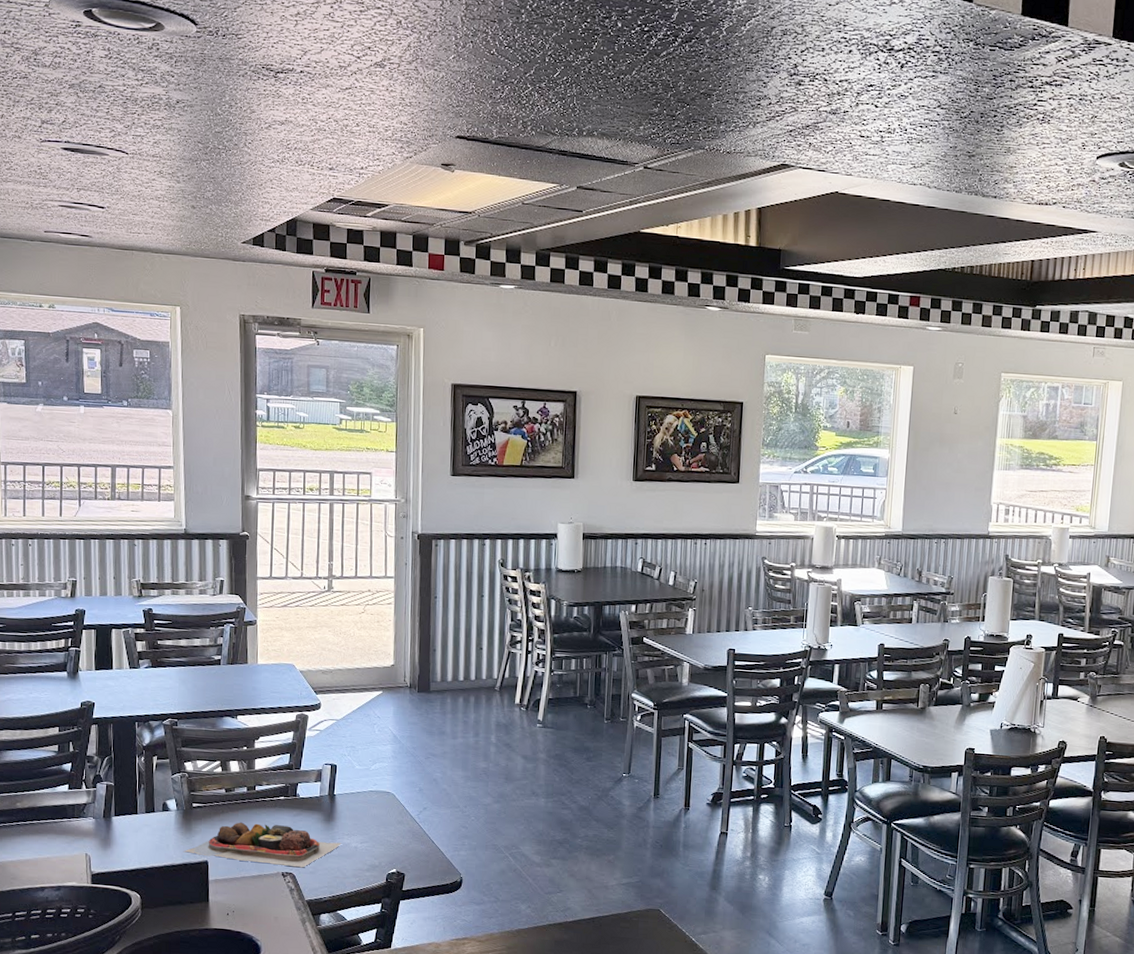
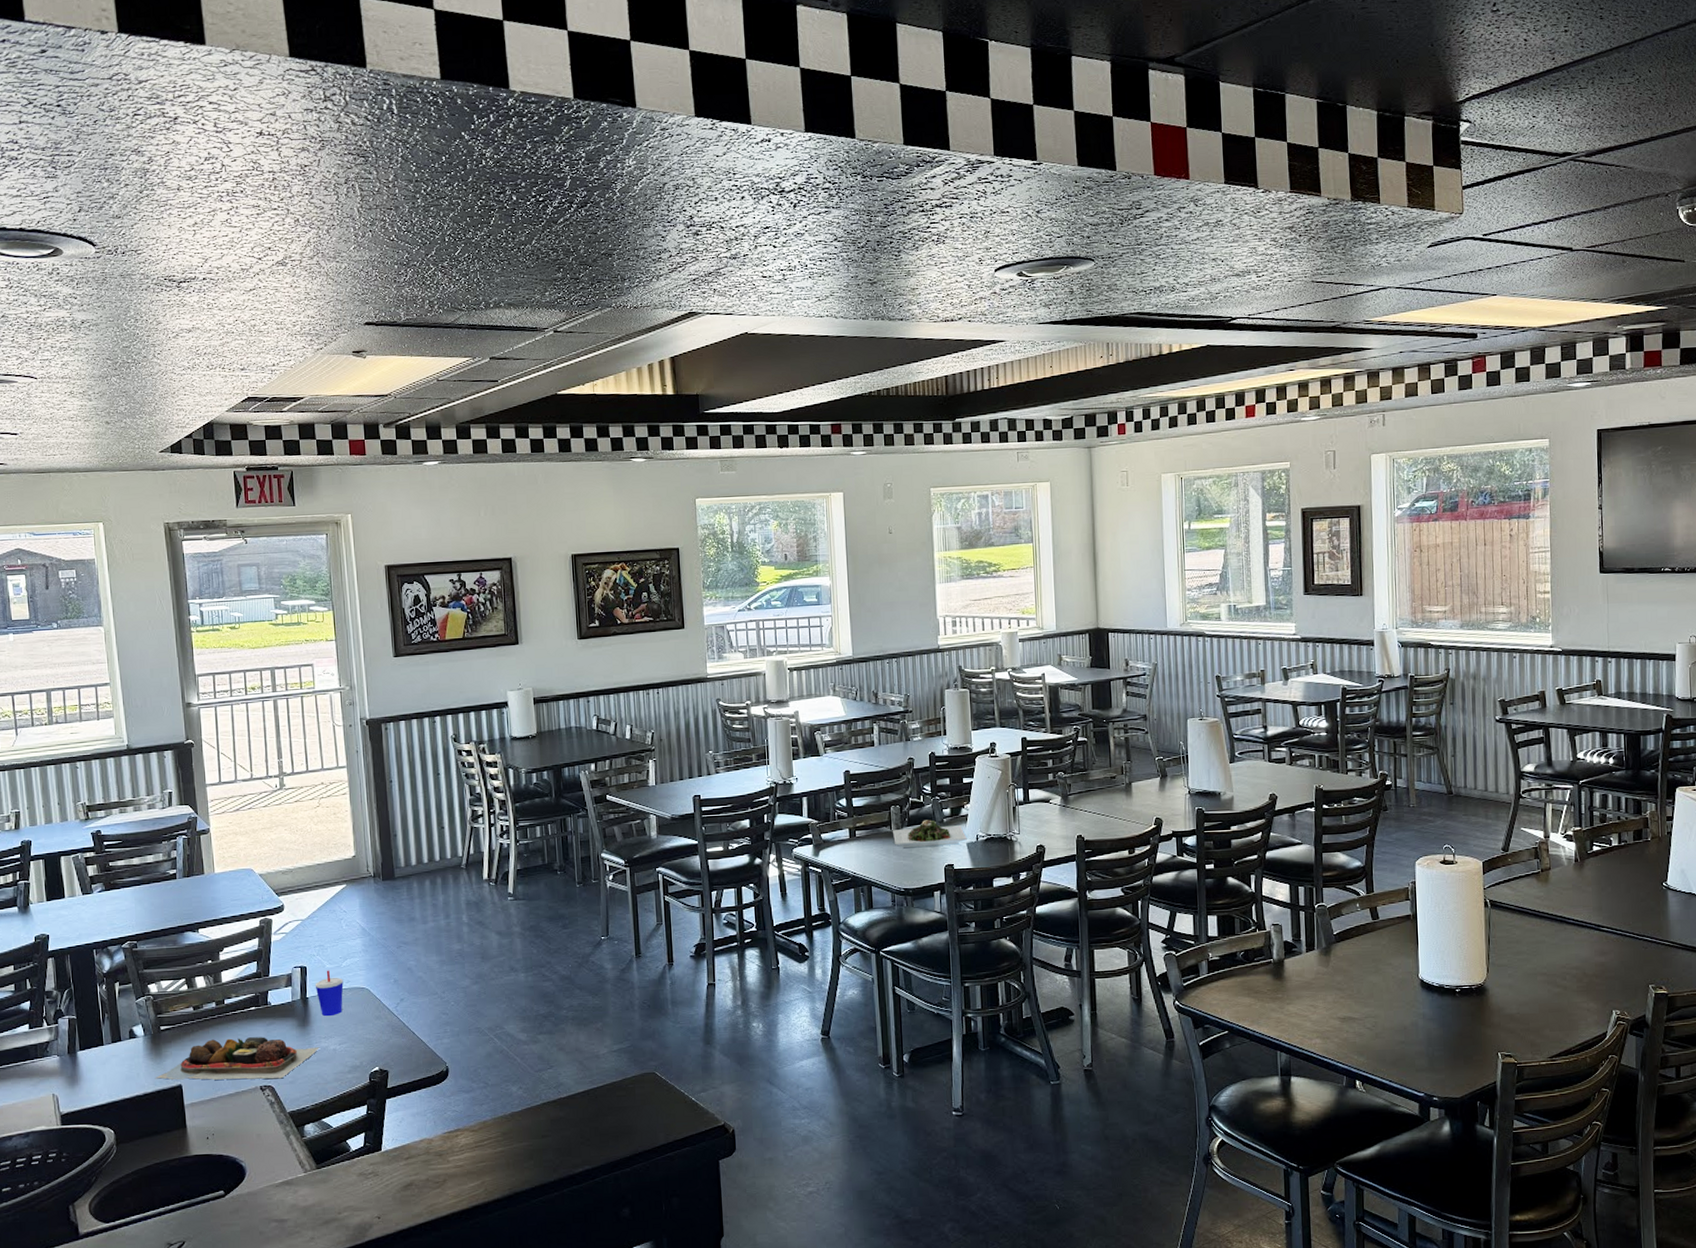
beverage cup: none [343,771,371,815] -> present [315,970,344,1017]
salad: none [918,702,991,730] -> present [892,819,967,849]

